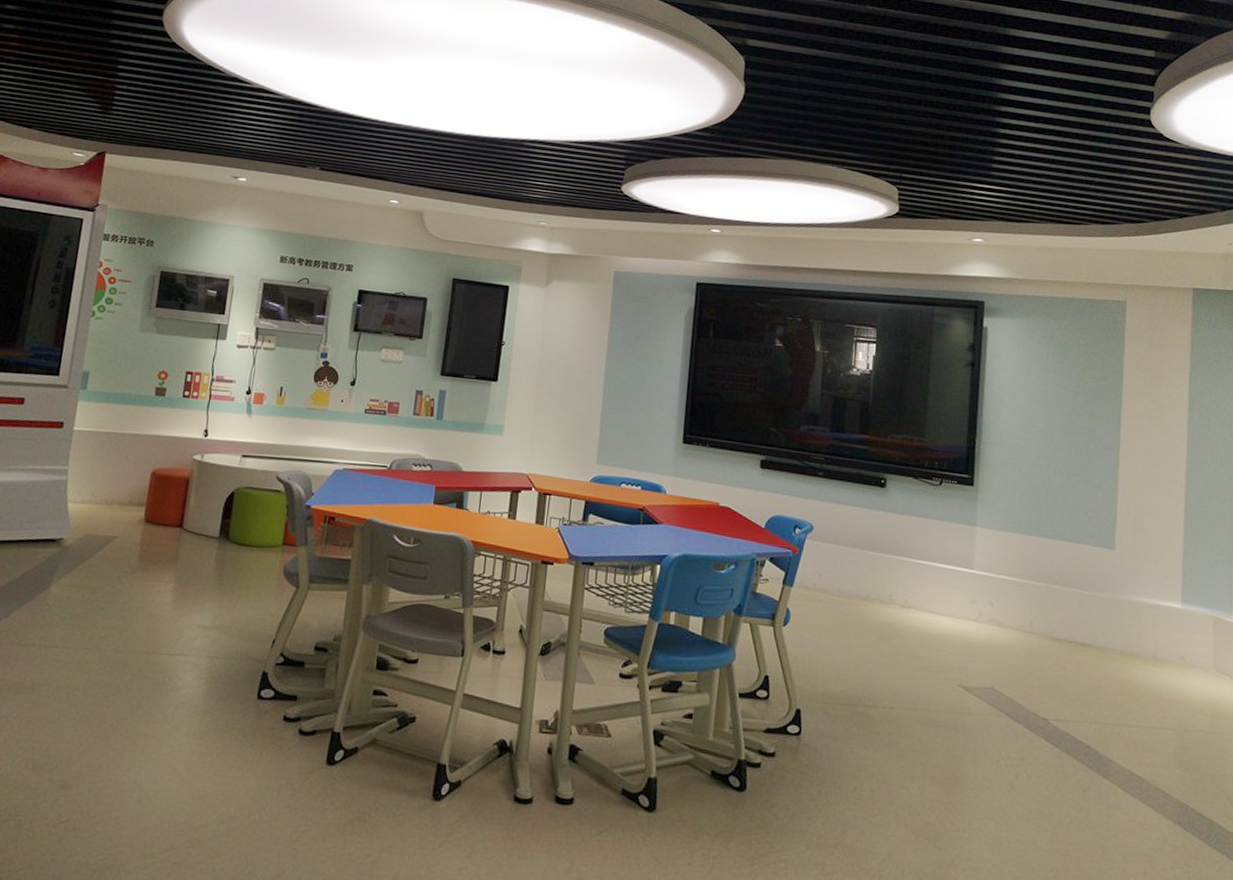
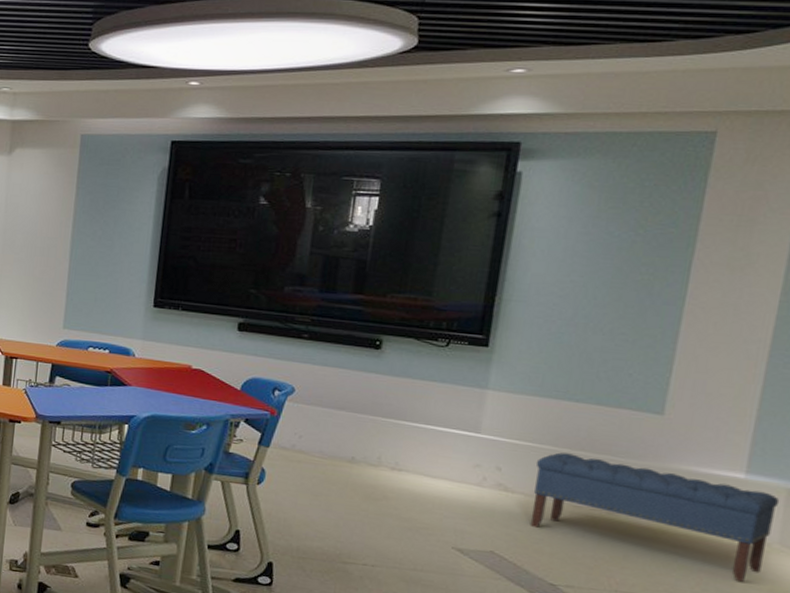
bench: none [1020,587,1209,707] -> present [530,452,780,582]

